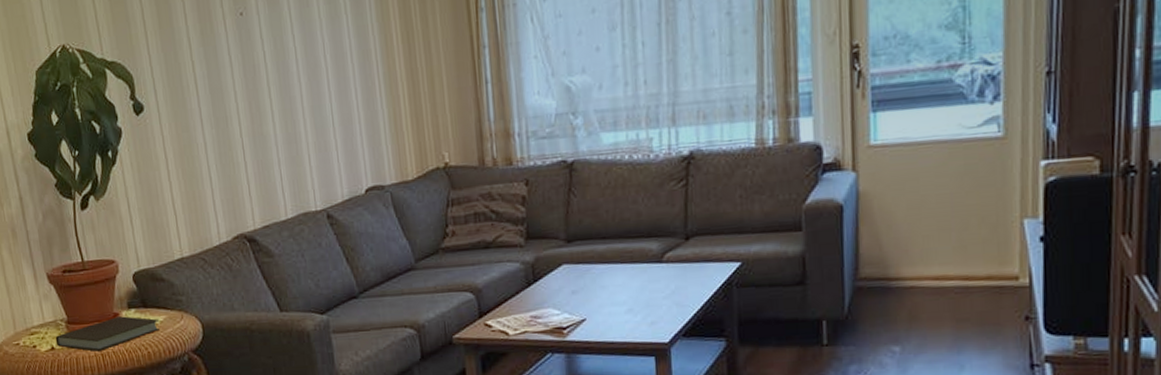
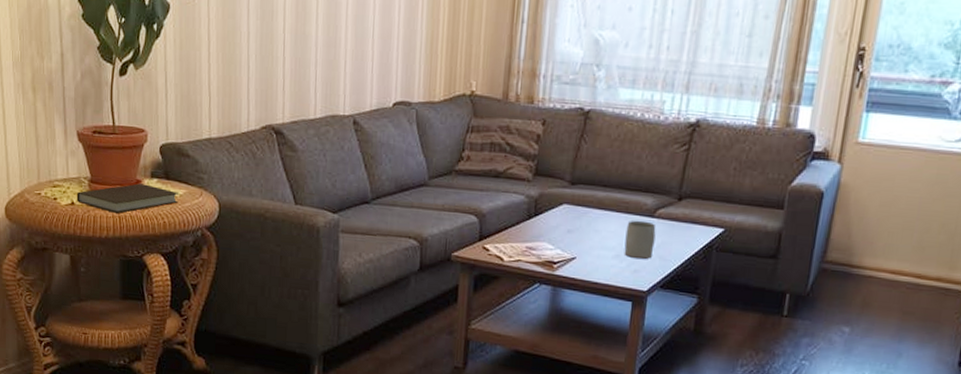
mug: none [634,268,669,309] -> present [624,220,656,259]

